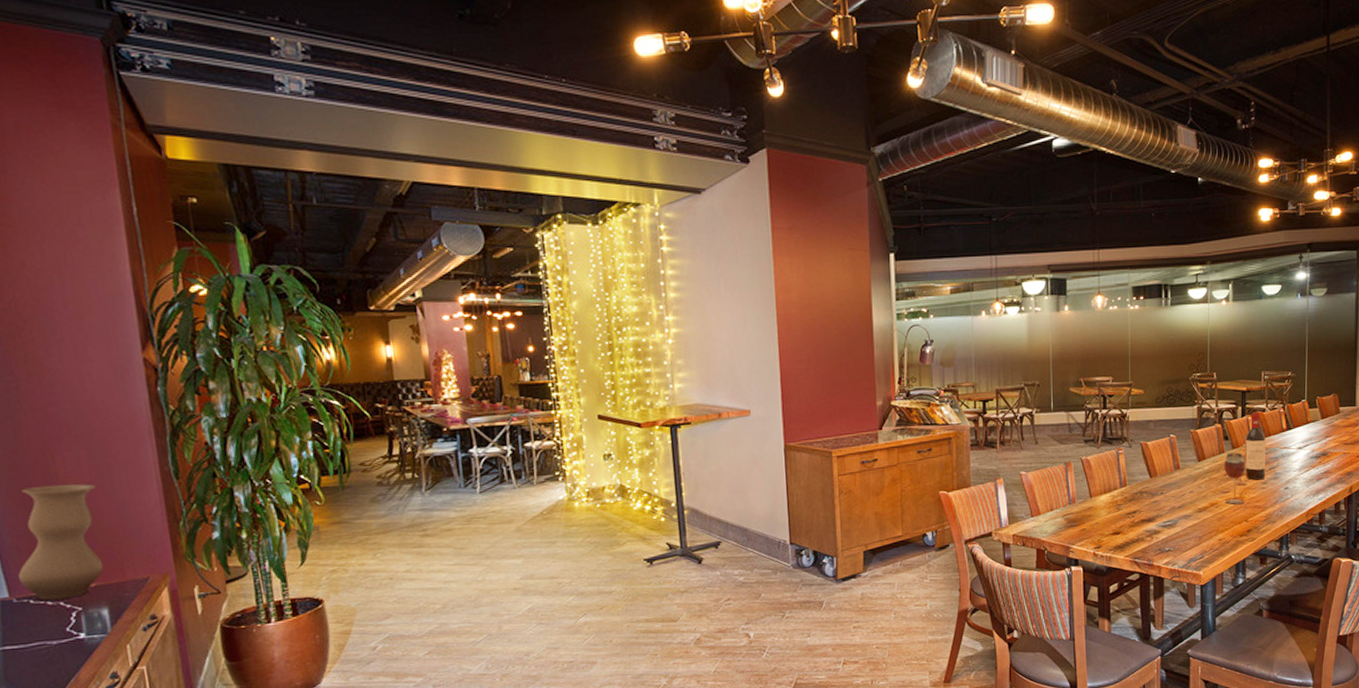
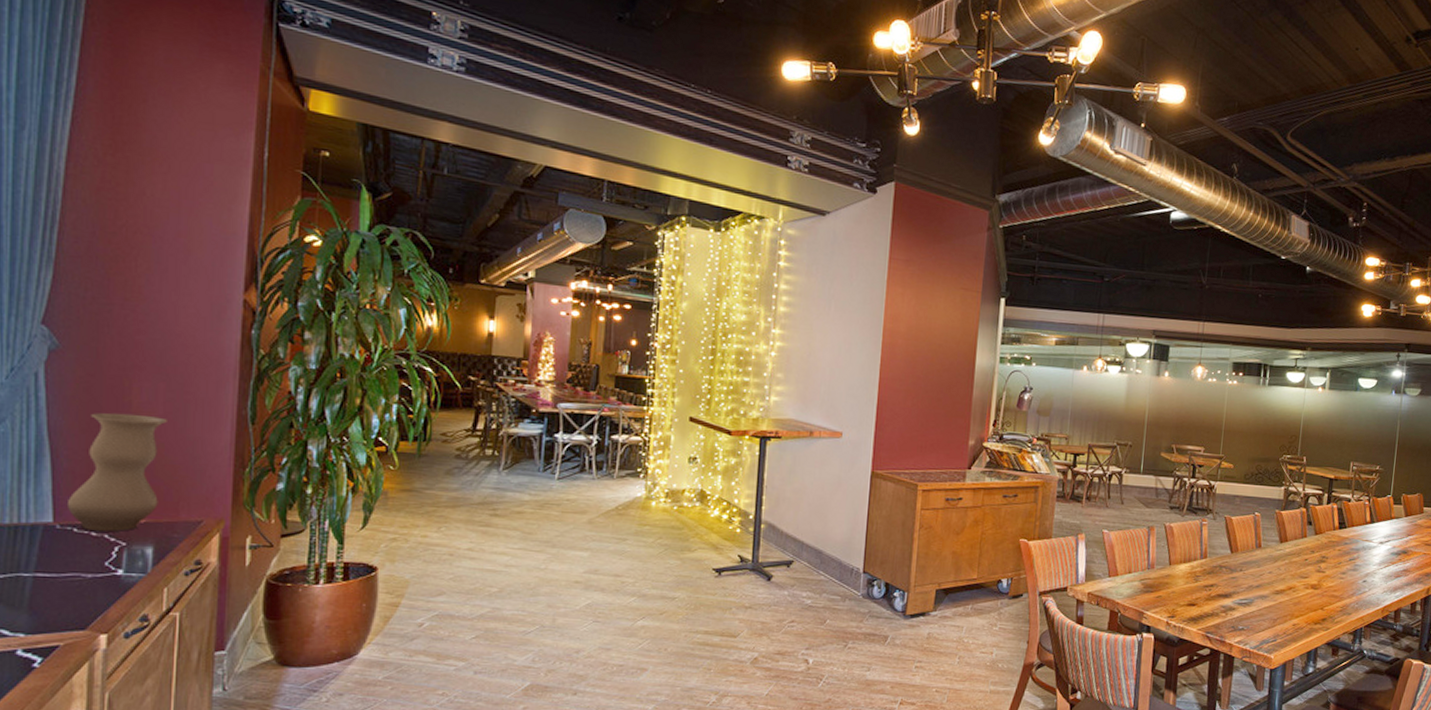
wineglass: present [1224,452,1246,505] -> none [1303,538,1327,591]
wine bottle: present [1245,412,1266,481] -> none [1325,501,1349,570]

